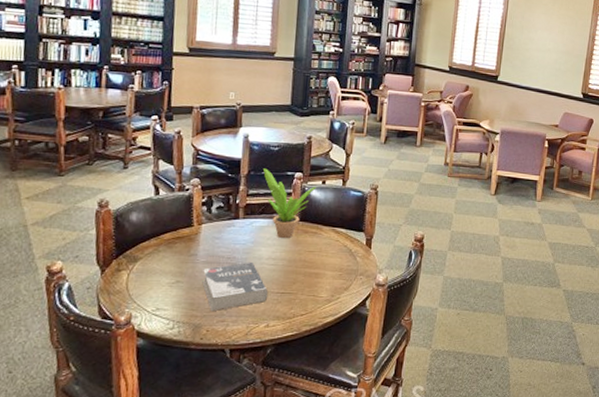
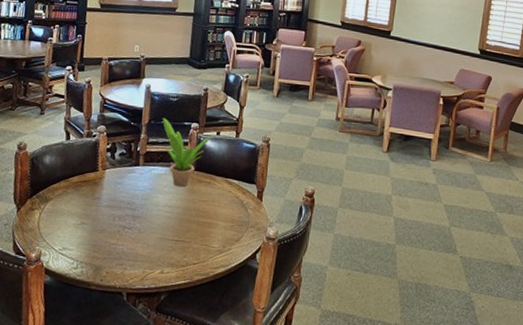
book: present [202,263,269,311] -> none [104,208,164,254]

